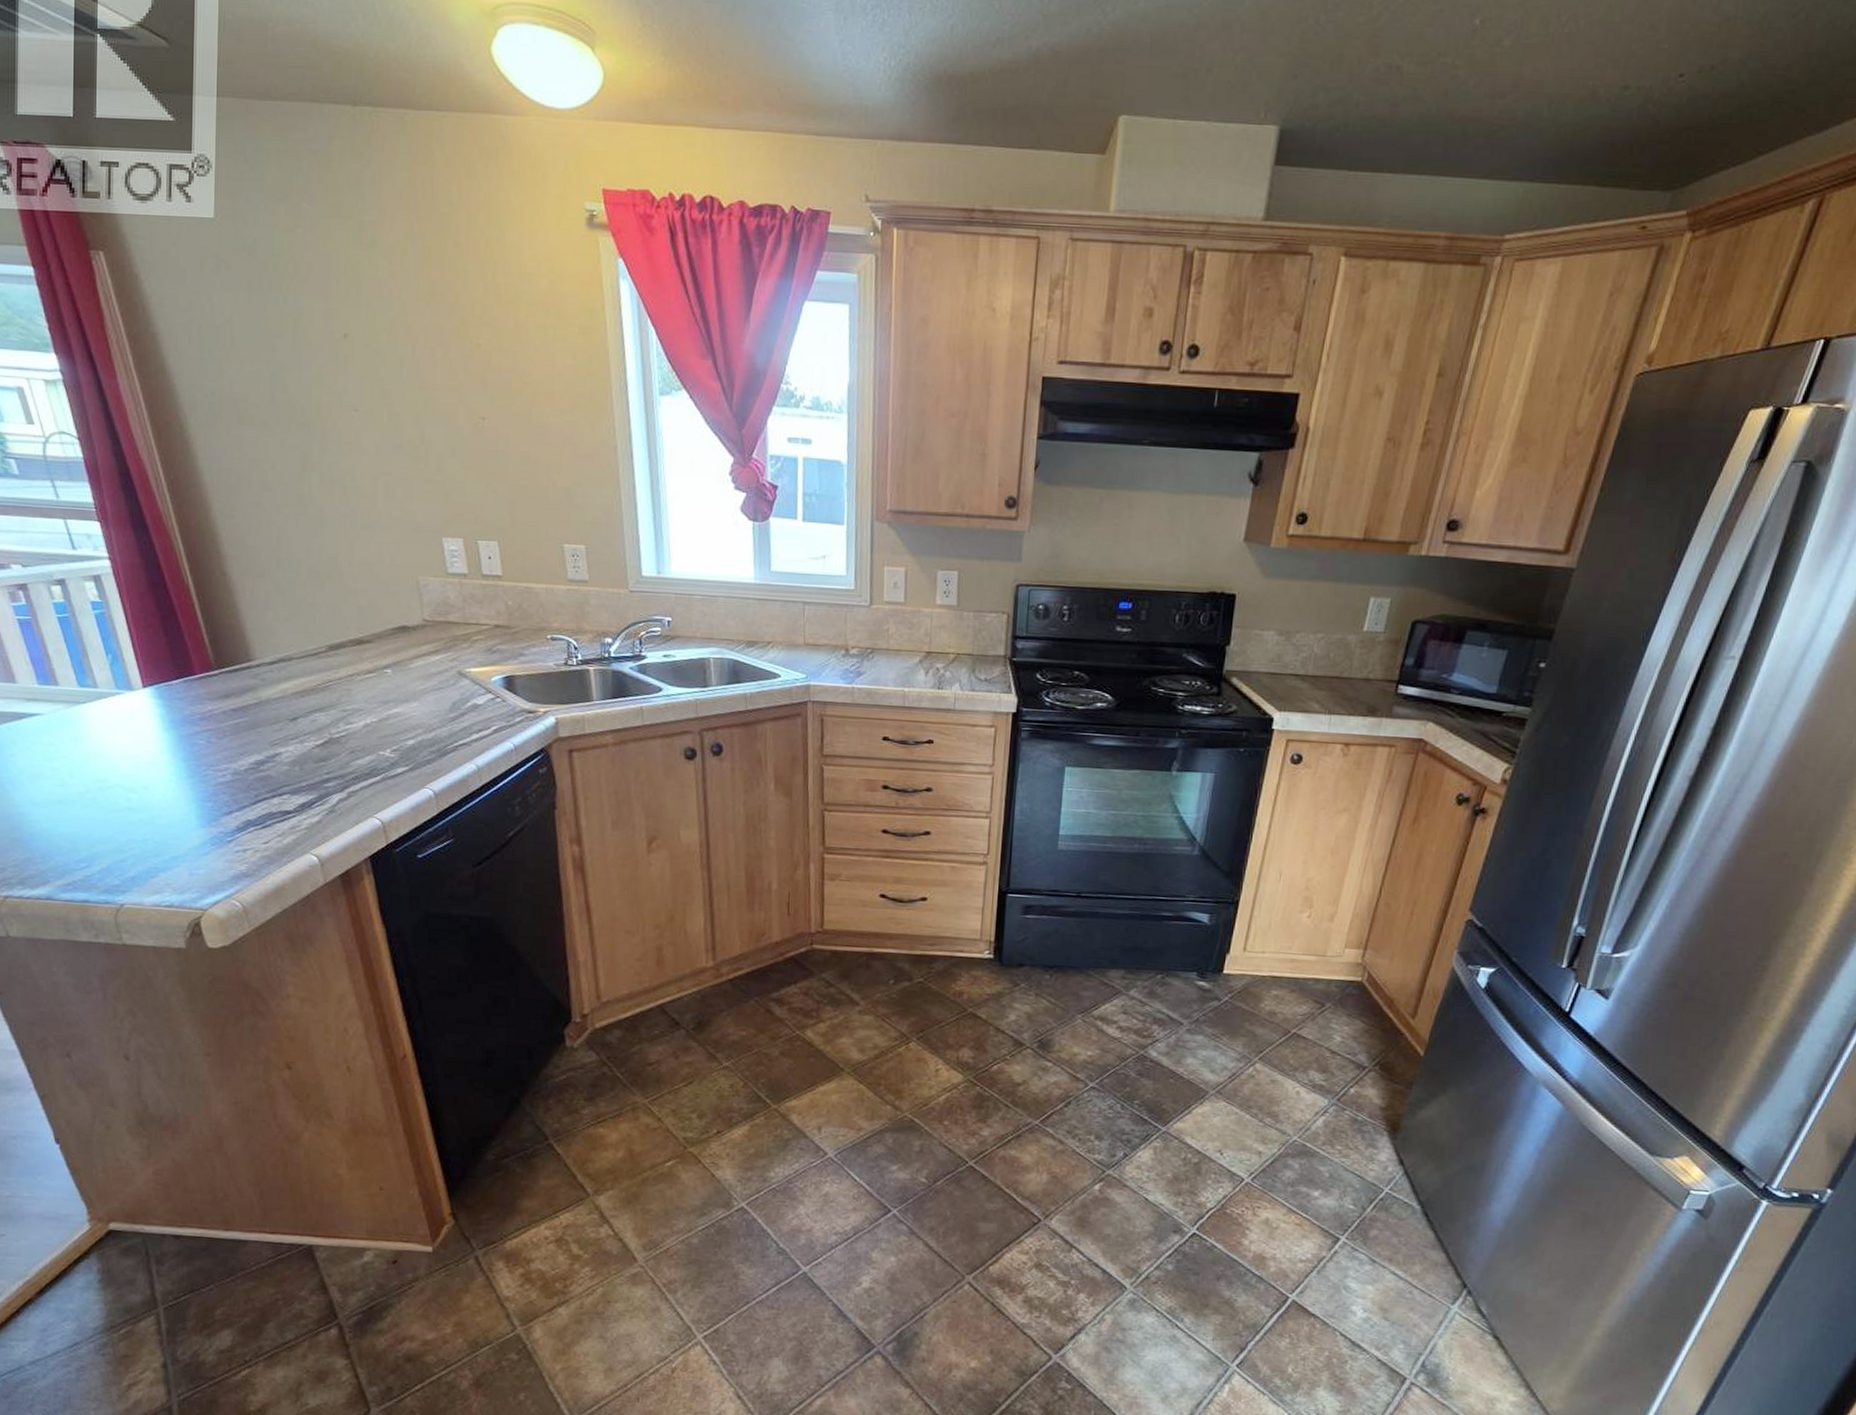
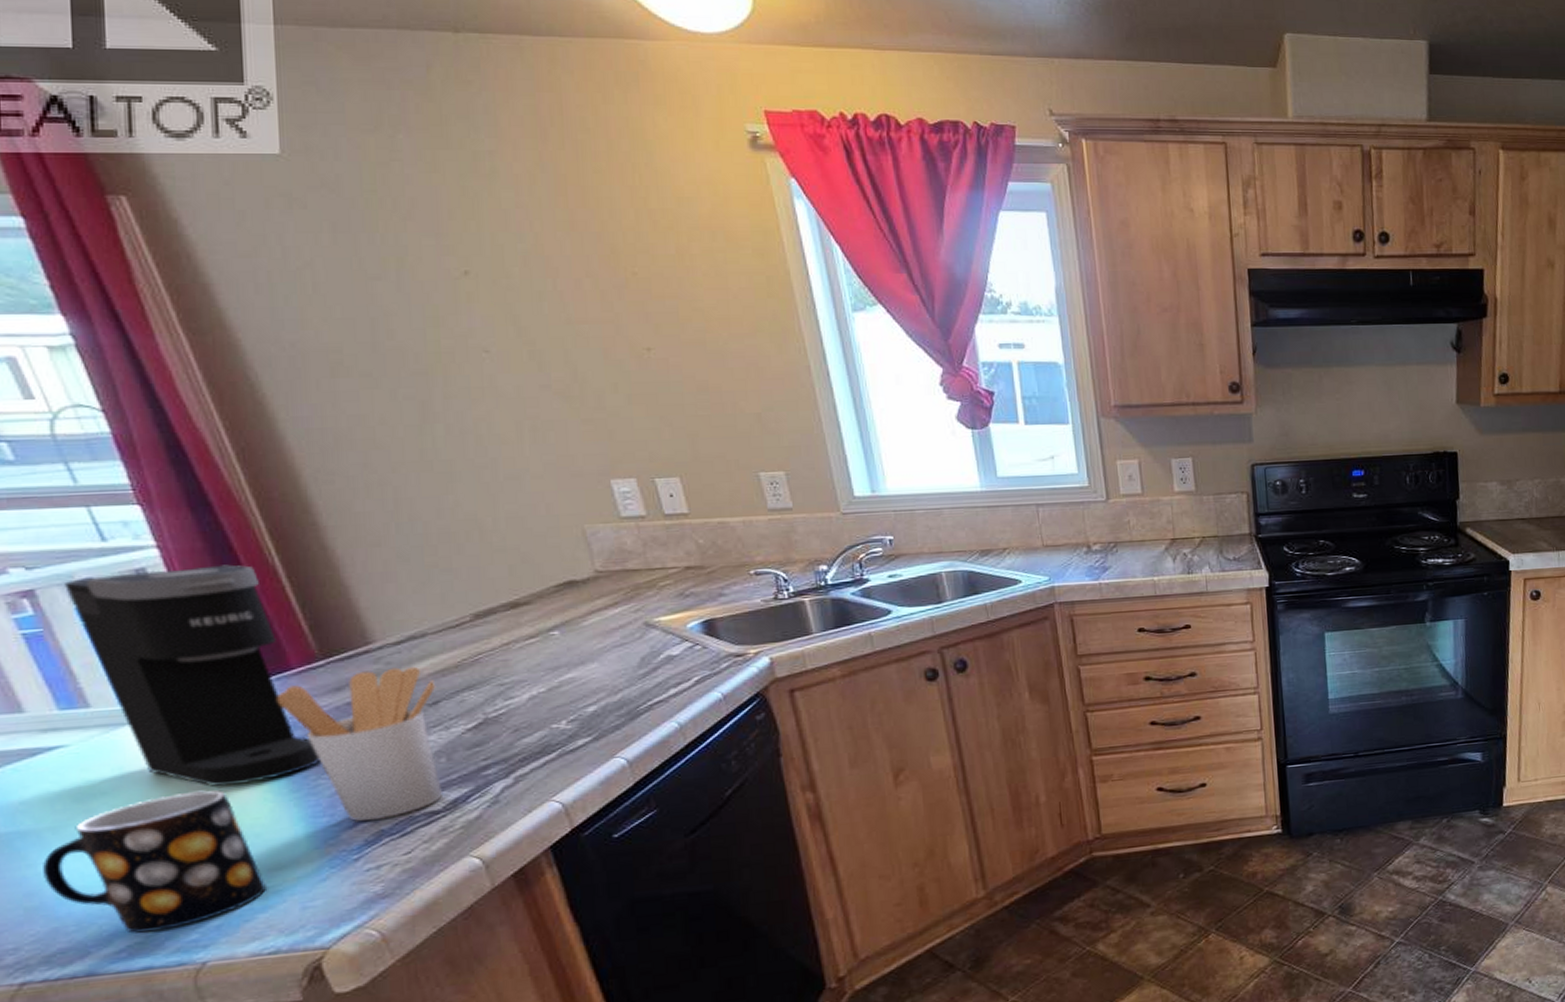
mug: none [23,765,167,874] -> present [43,790,266,934]
coffee maker: none [47,577,210,765] -> present [65,564,320,786]
utensil holder: none [183,684,296,811] -> present [277,666,442,821]

